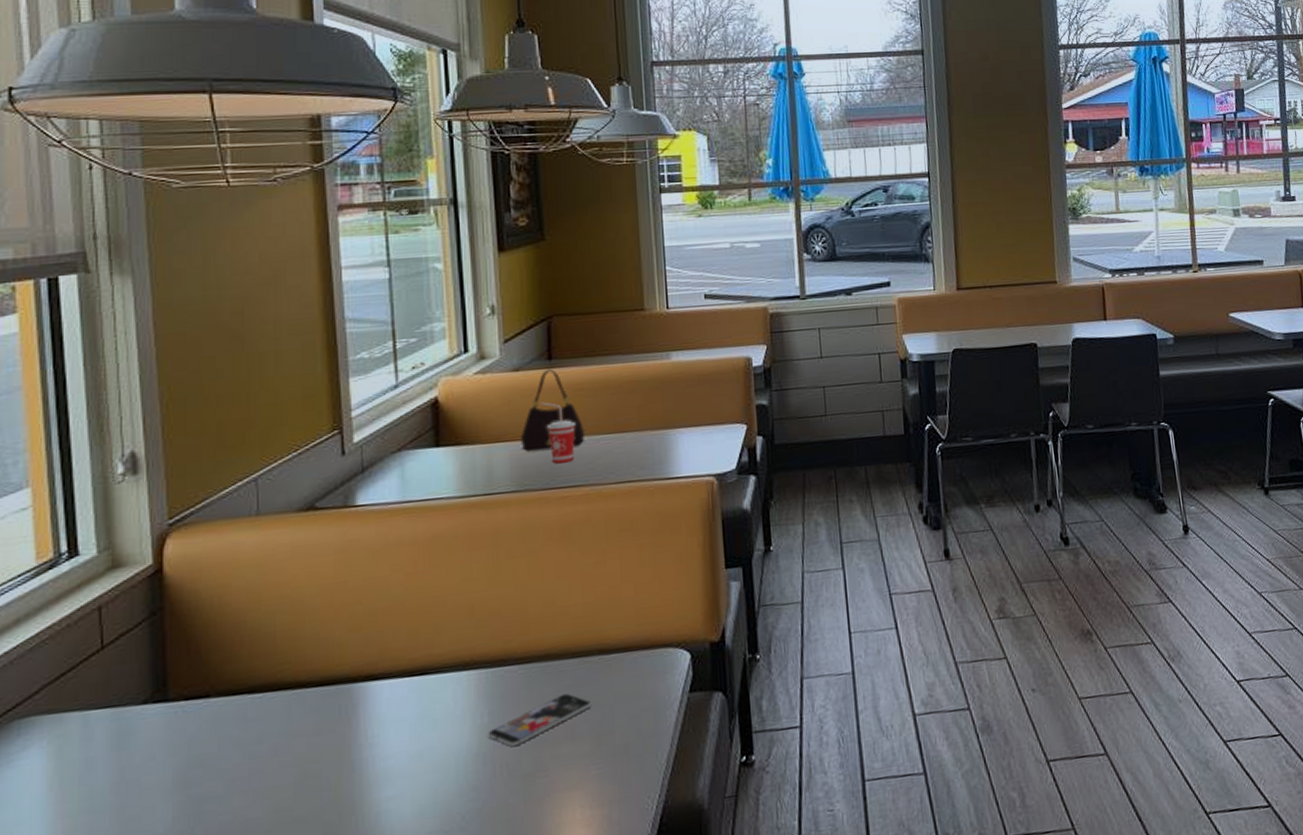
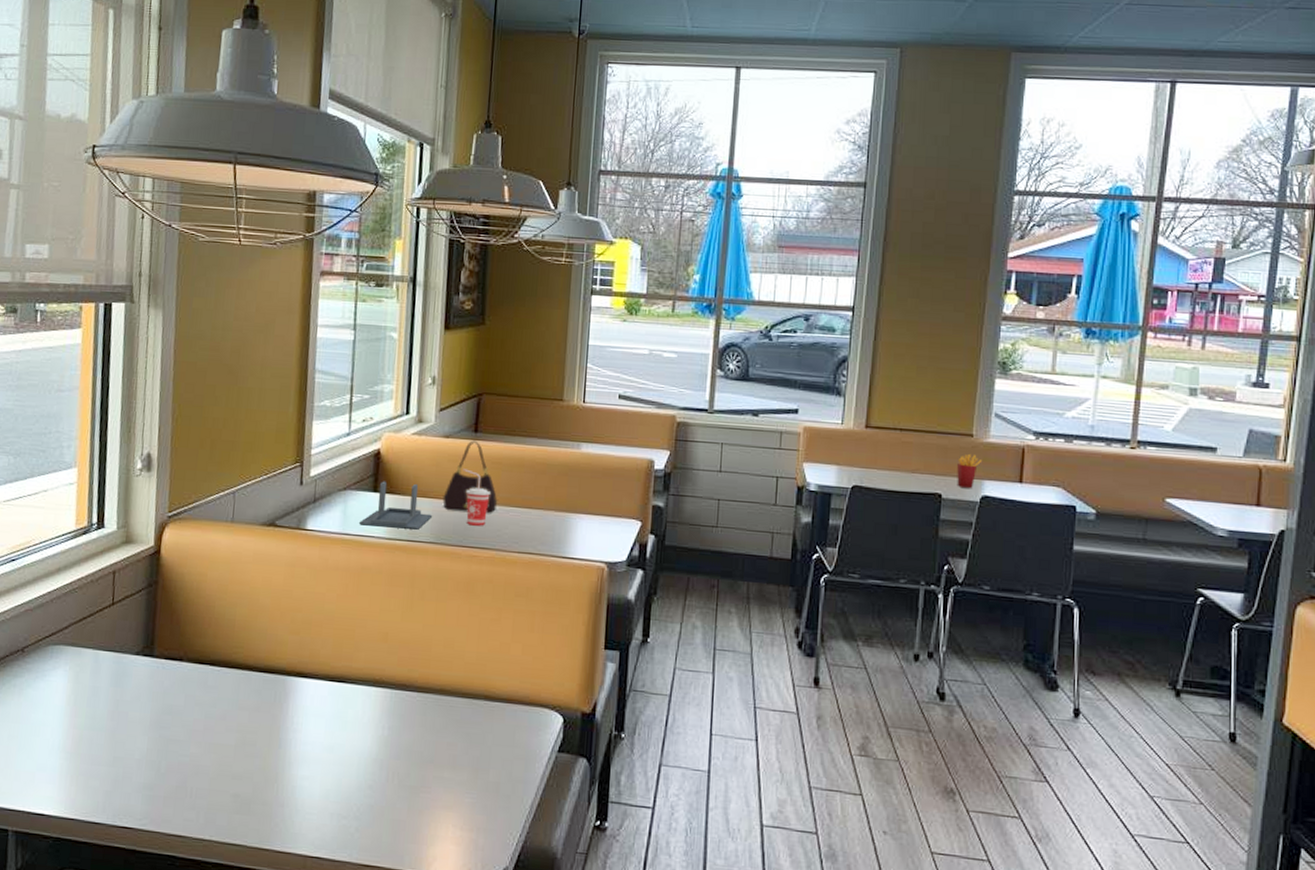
napkin holder: none [423,428,510,488] -> present [359,481,432,530]
smartphone: present [488,693,592,747] -> none [386,726,474,761]
french fries: none [1046,299,1069,334] -> present [957,453,983,489]

